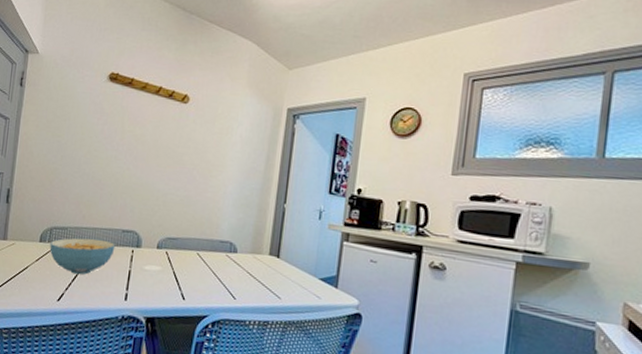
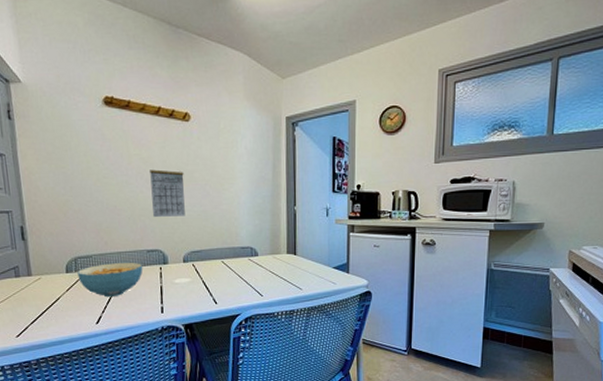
calendar: none [135,147,173,199] -> present [150,169,185,217]

